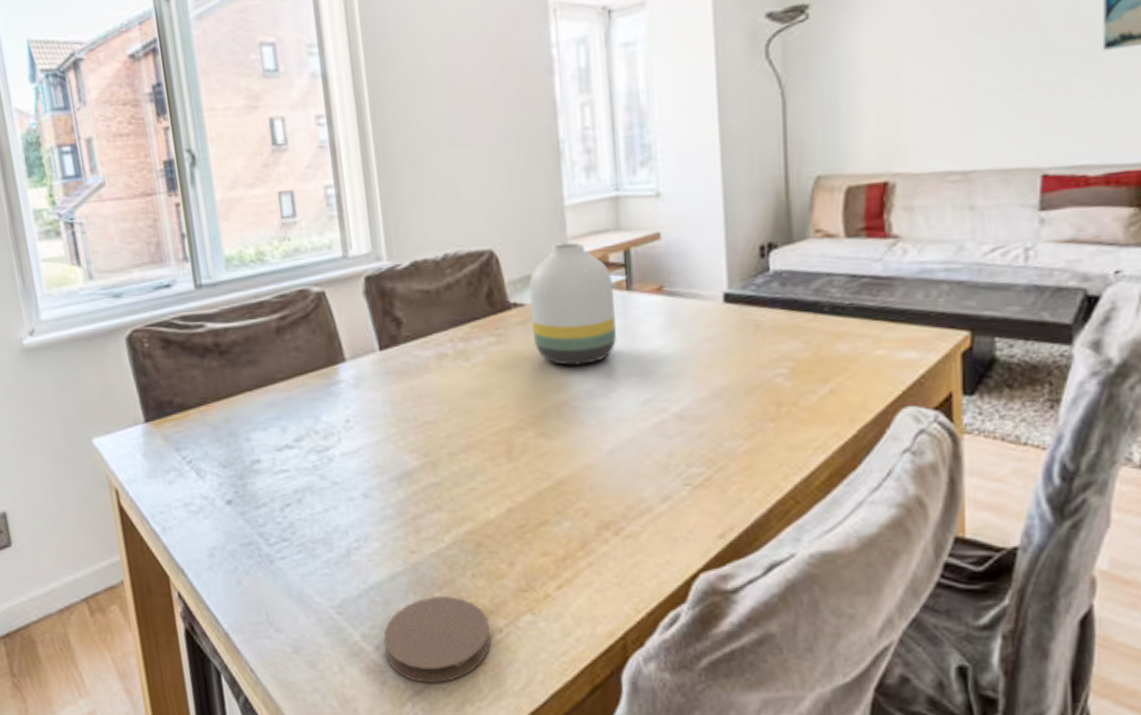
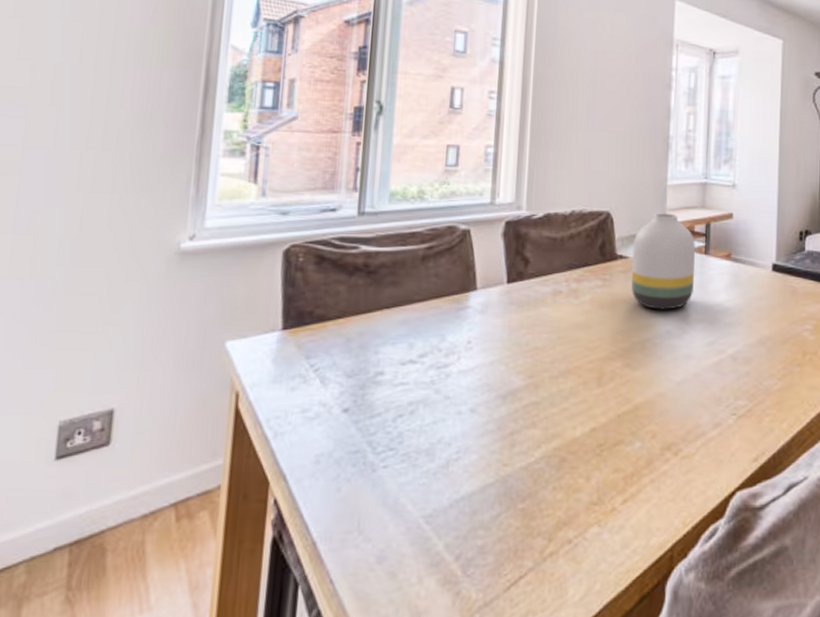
coaster: present [383,596,491,683] -> none [463,508,562,594]

